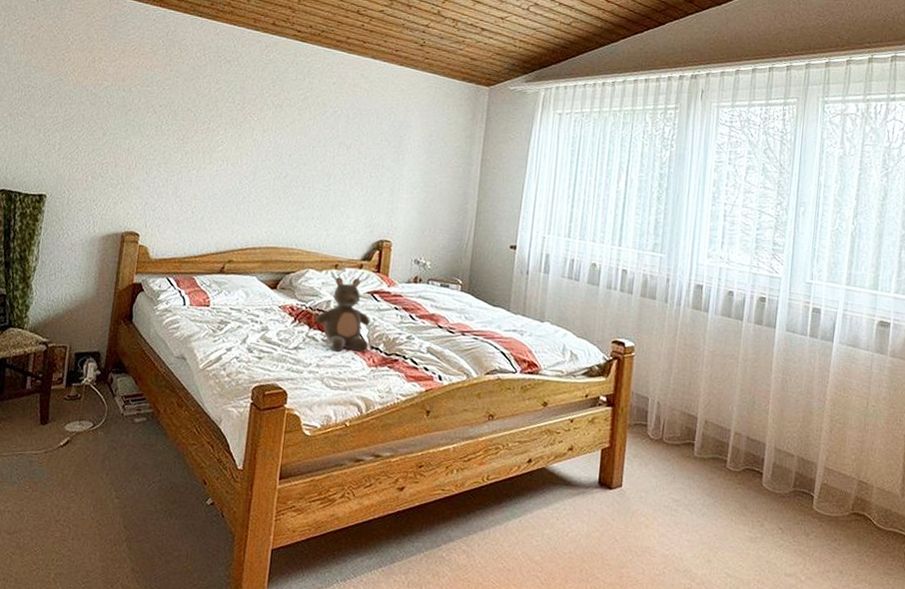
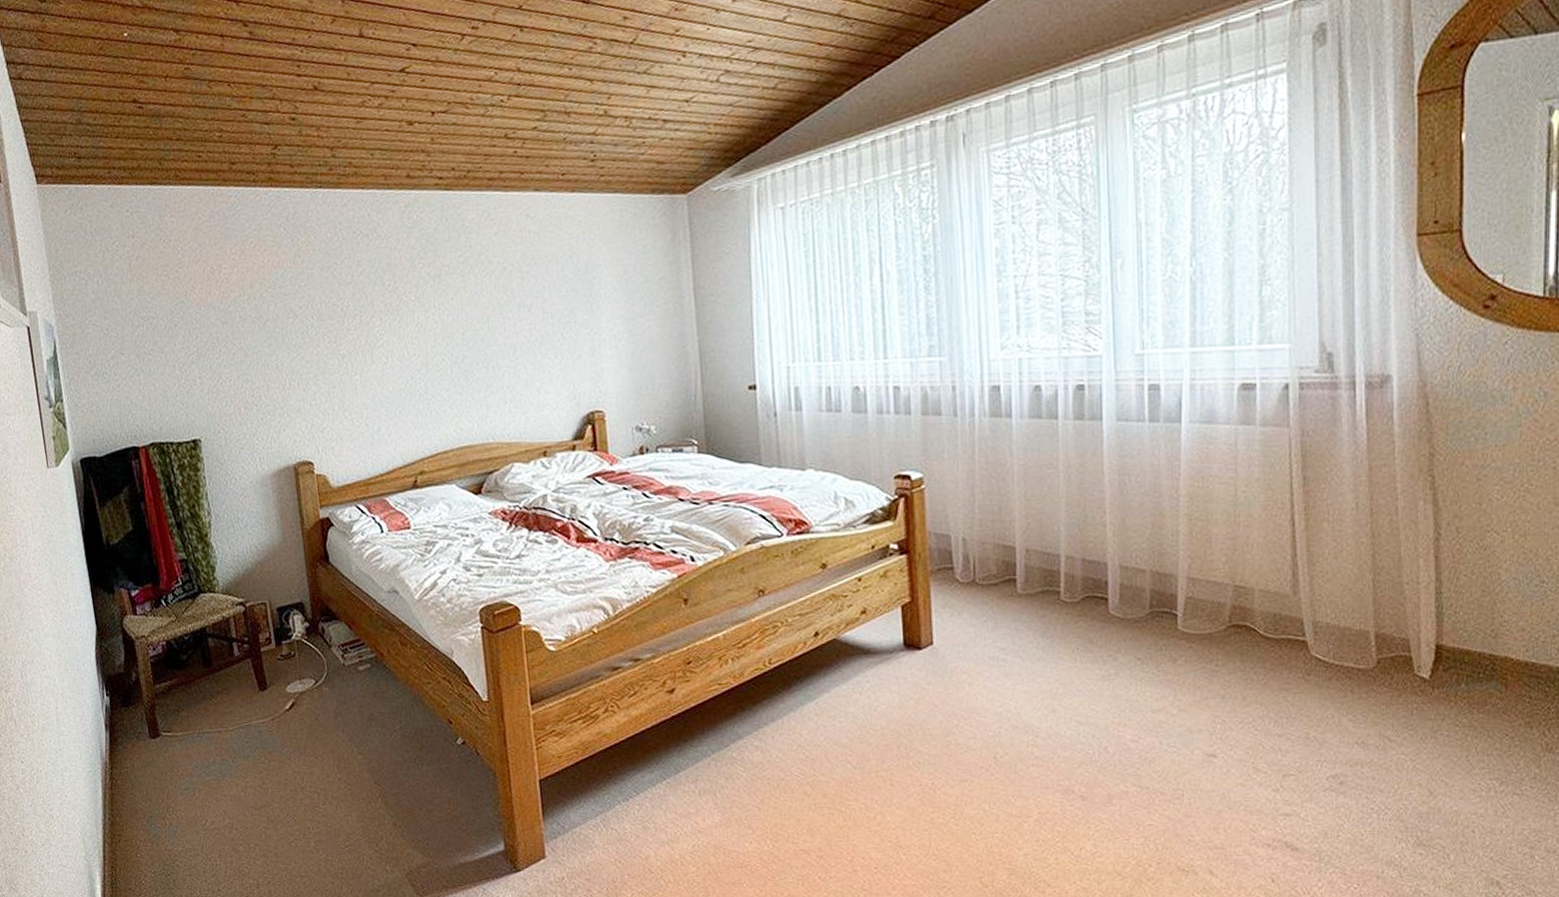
stuffed bear: present [316,276,370,352] -> none [534,463,602,551]

